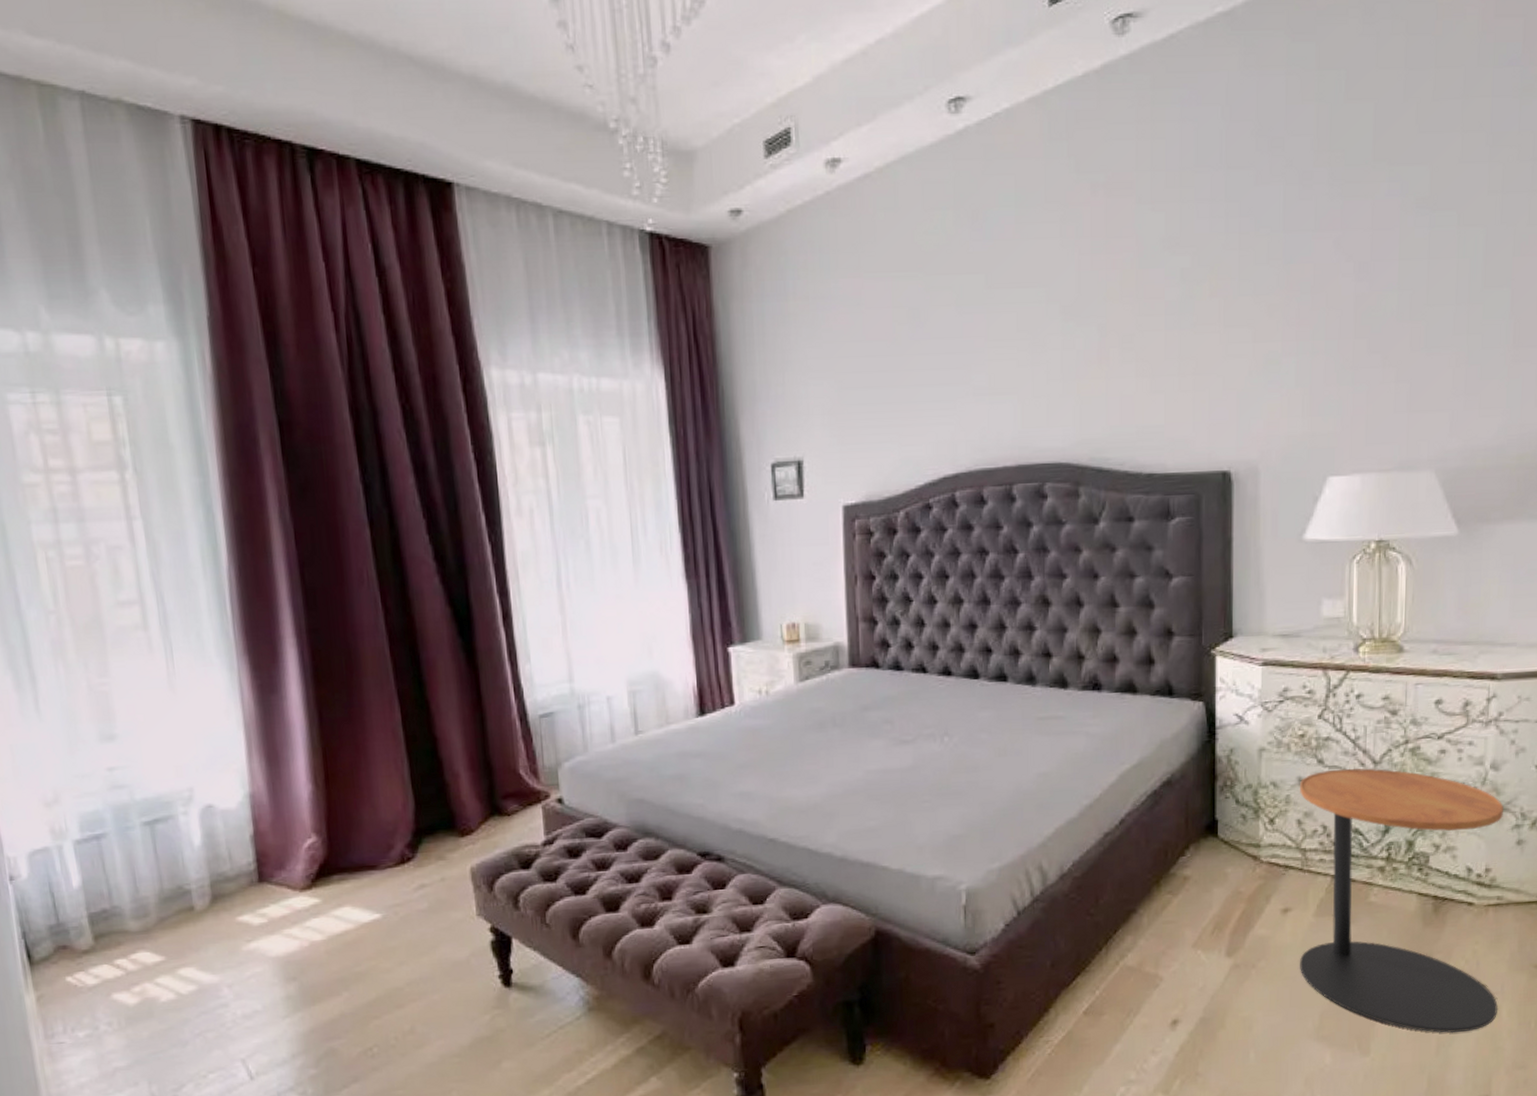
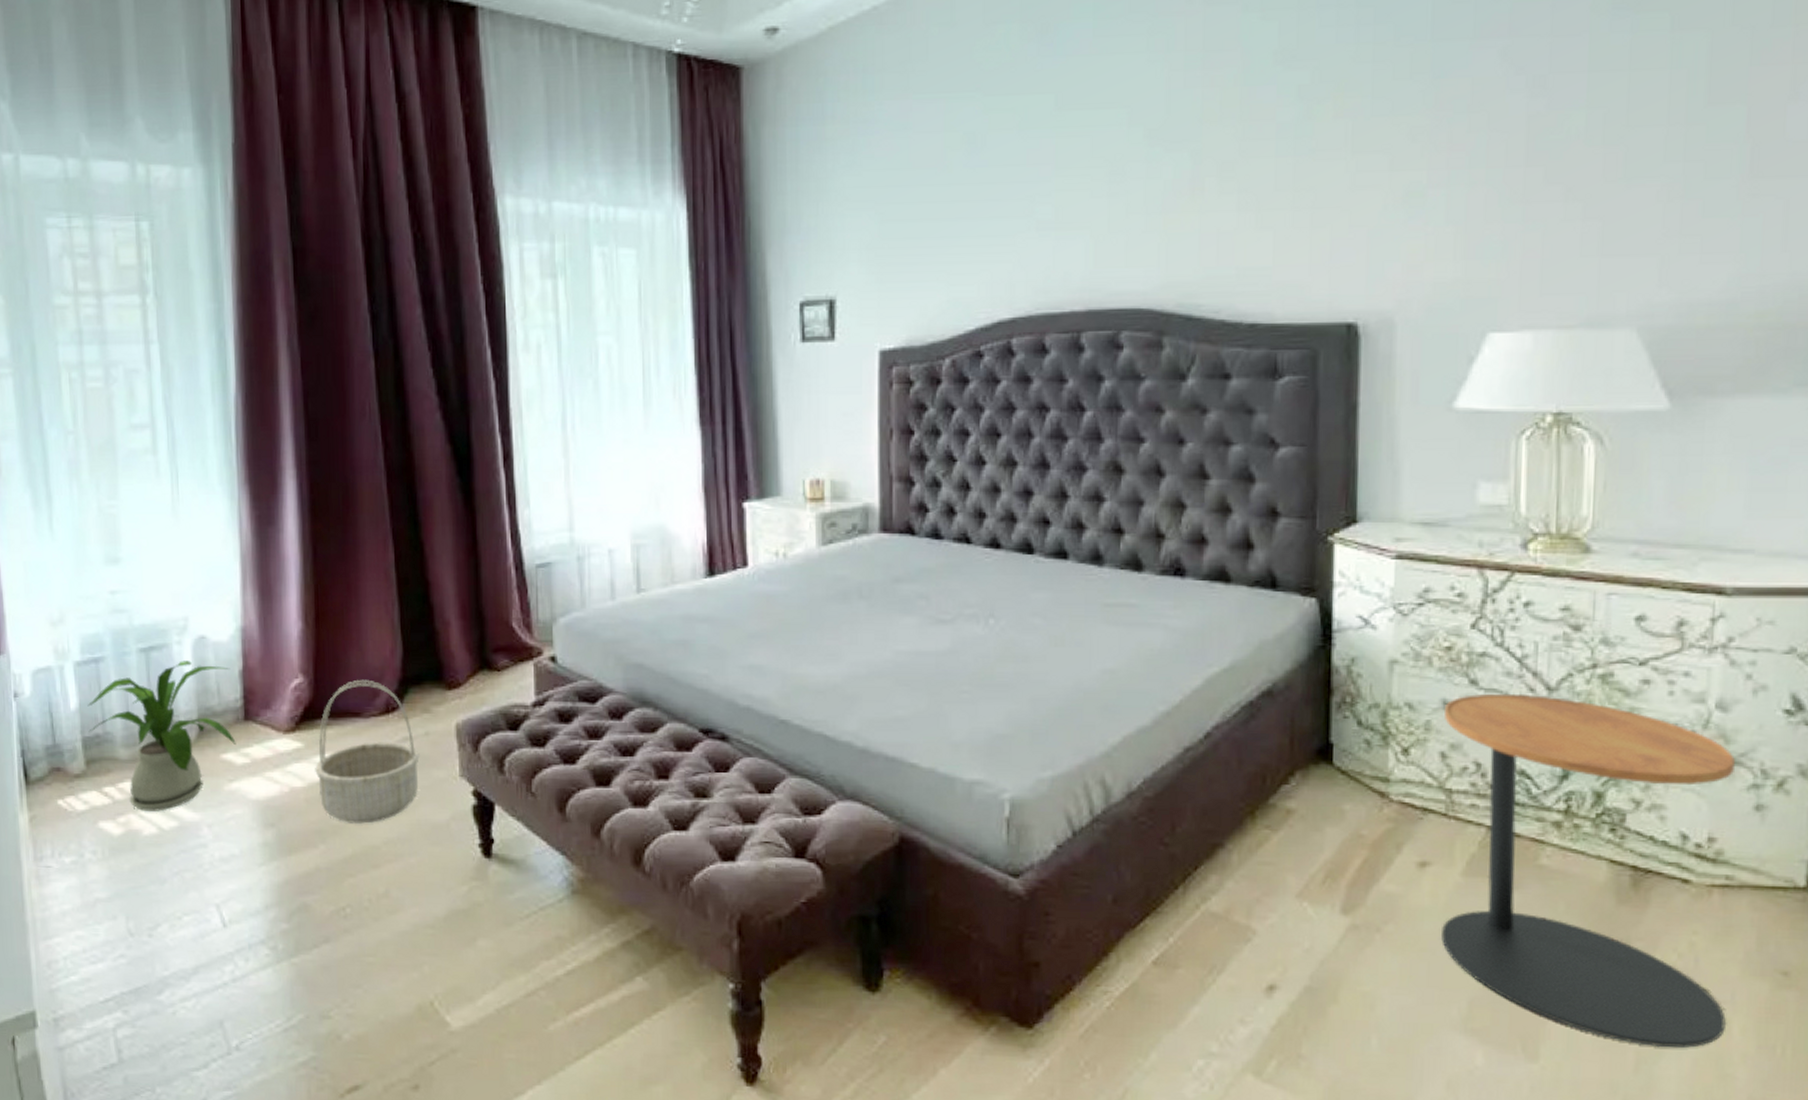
house plant: none [91,830,252,979] -> present [87,660,236,811]
basket: none [334,834,438,970] -> present [315,679,420,825]

